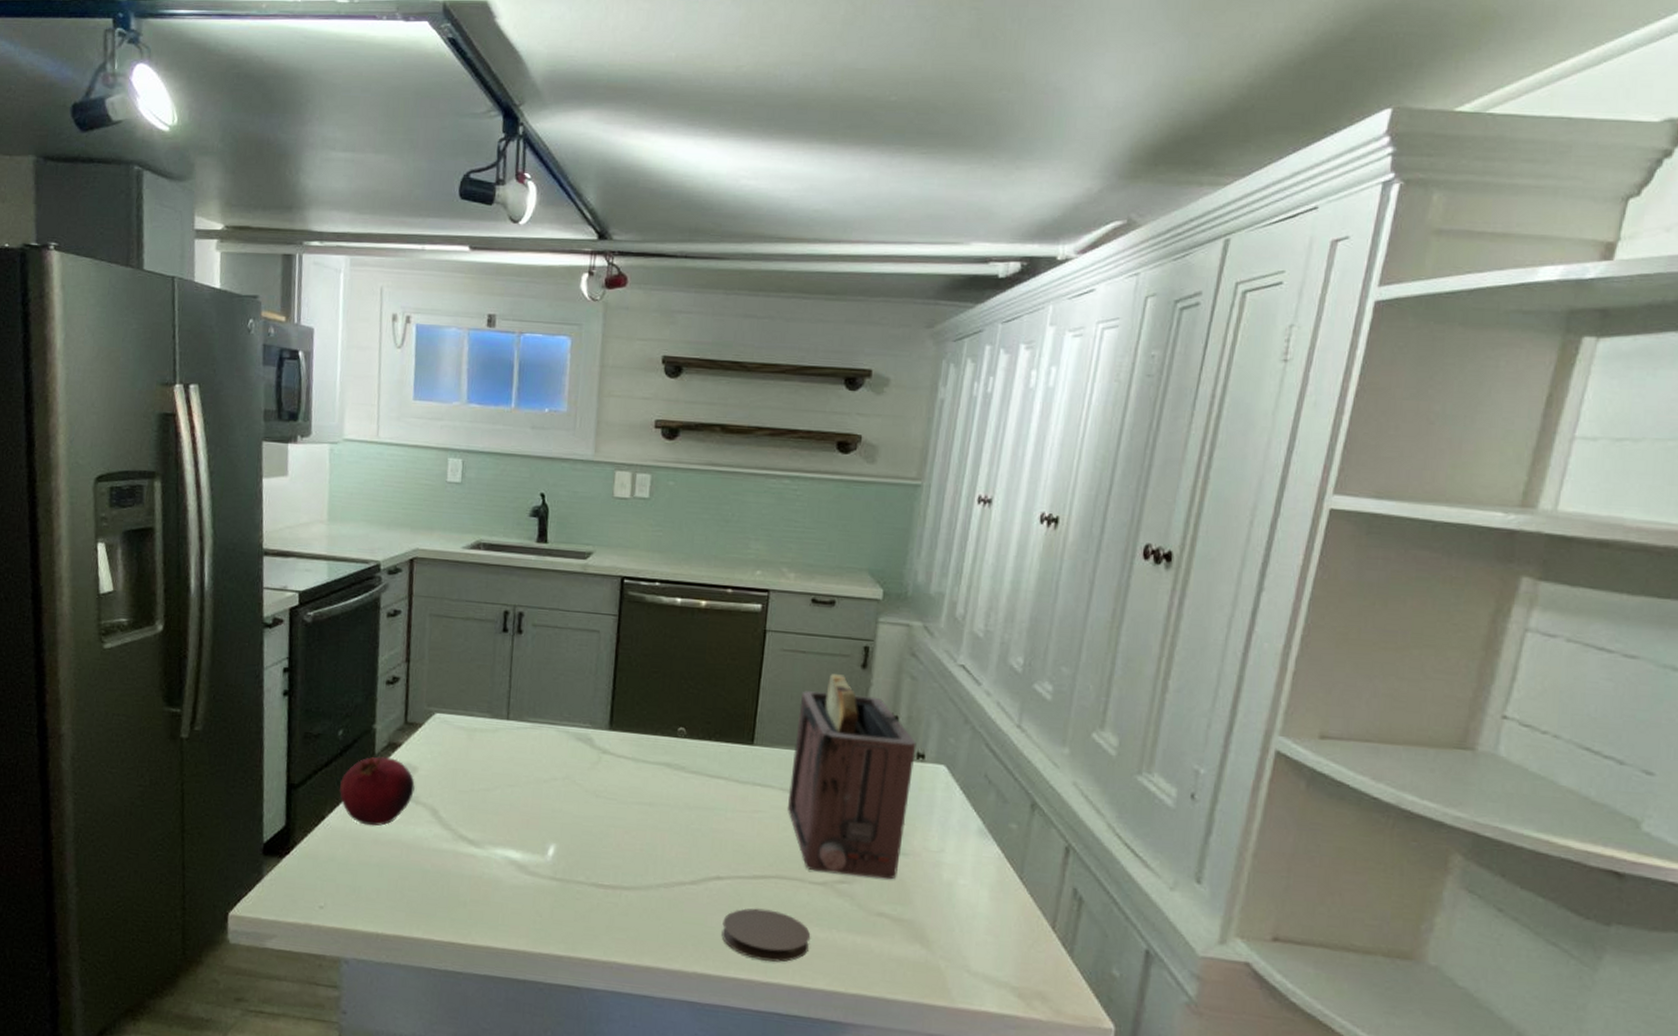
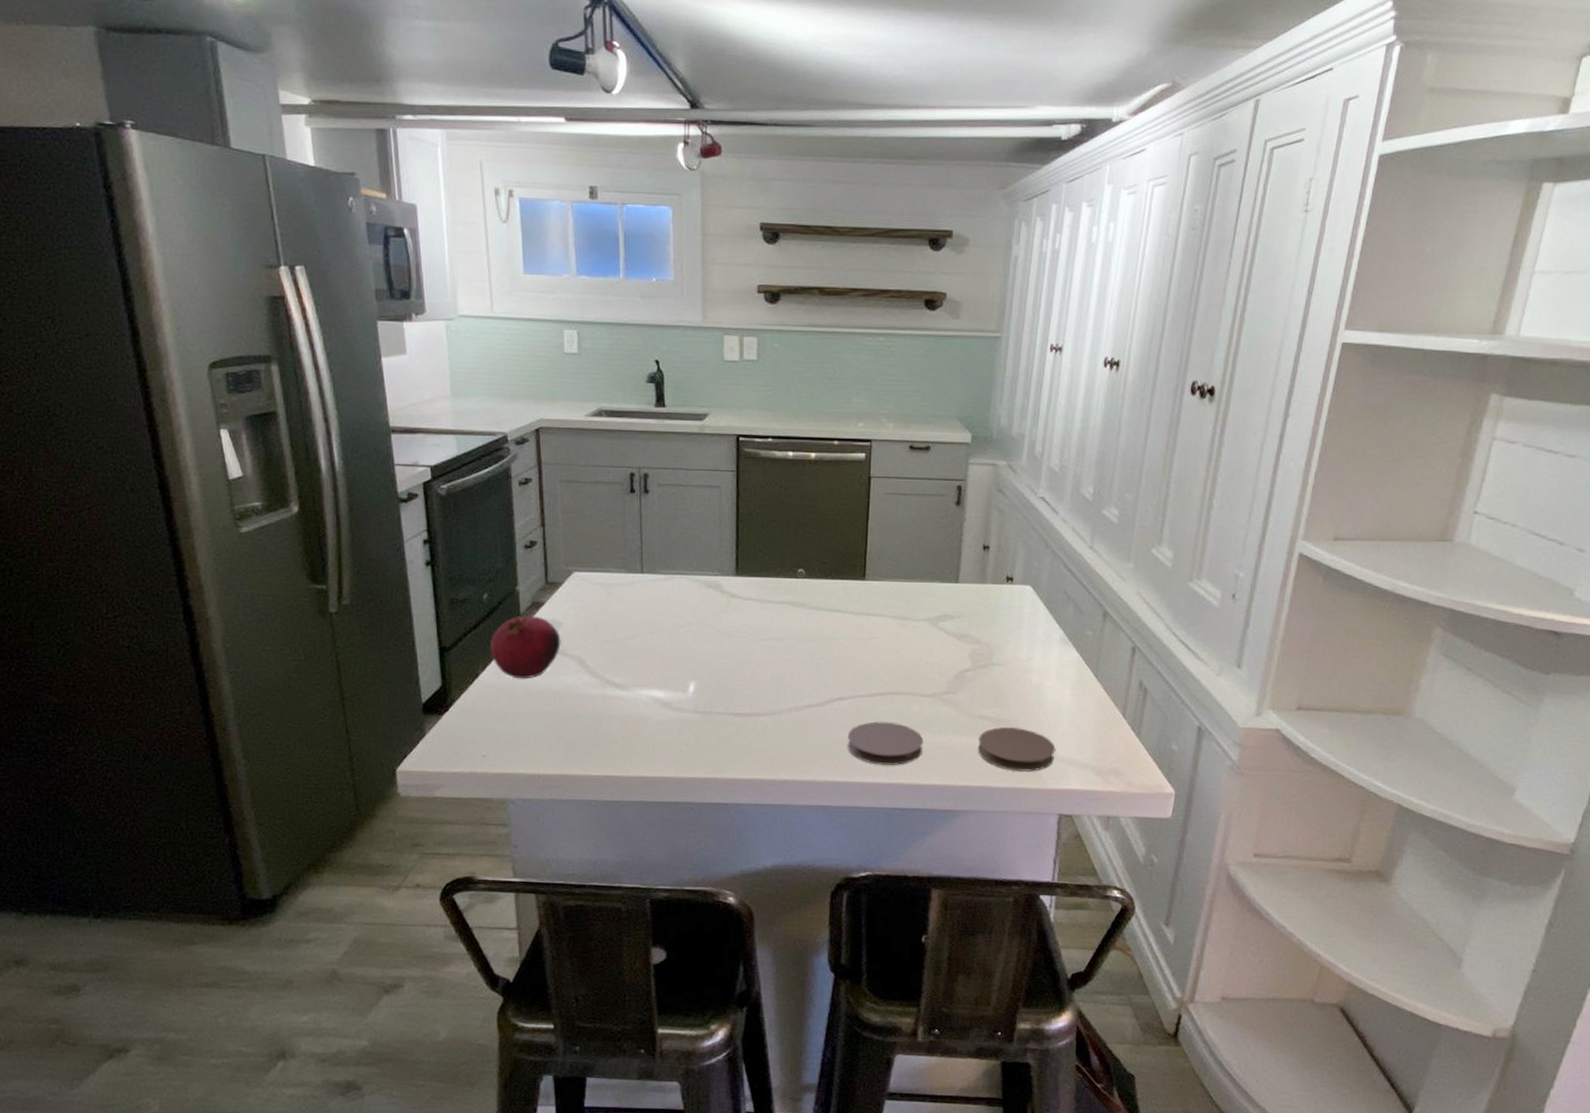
toaster: present [788,674,917,880] -> none [898,512,1006,687]
coaster: none [873,928,968,985] -> present [977,727,1056,772]

